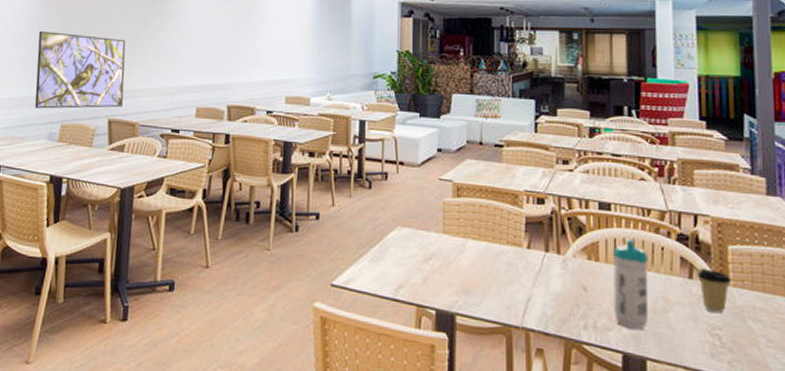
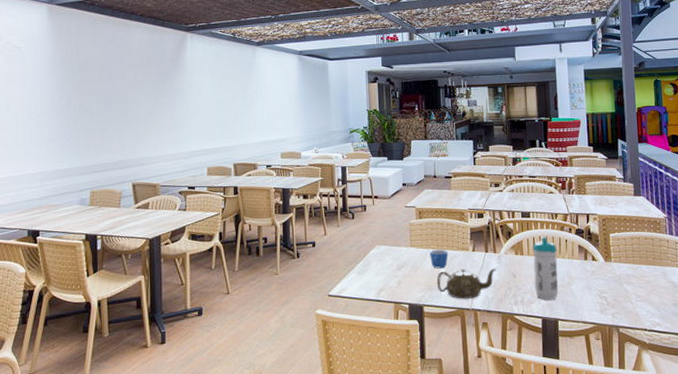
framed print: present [35,30,126,109] -> none [61,112,143,179]
mug: none [468,241,494,267] -> present [430,250,448,269]
teapot: none [475,270,559,313] -> present [436,268,496,299]
coffee cup: present [698,268,732,314] -> none [590,252,613,282]

